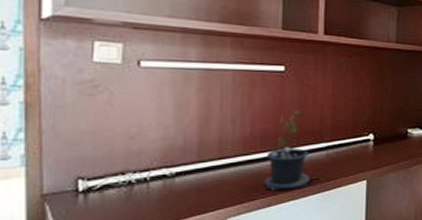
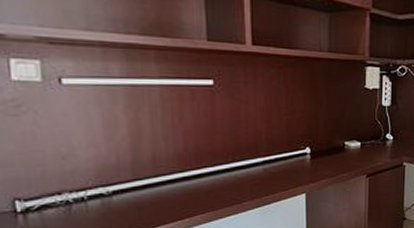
potted plant: present [263,110,320,191] -> none [202,125,259,207]

